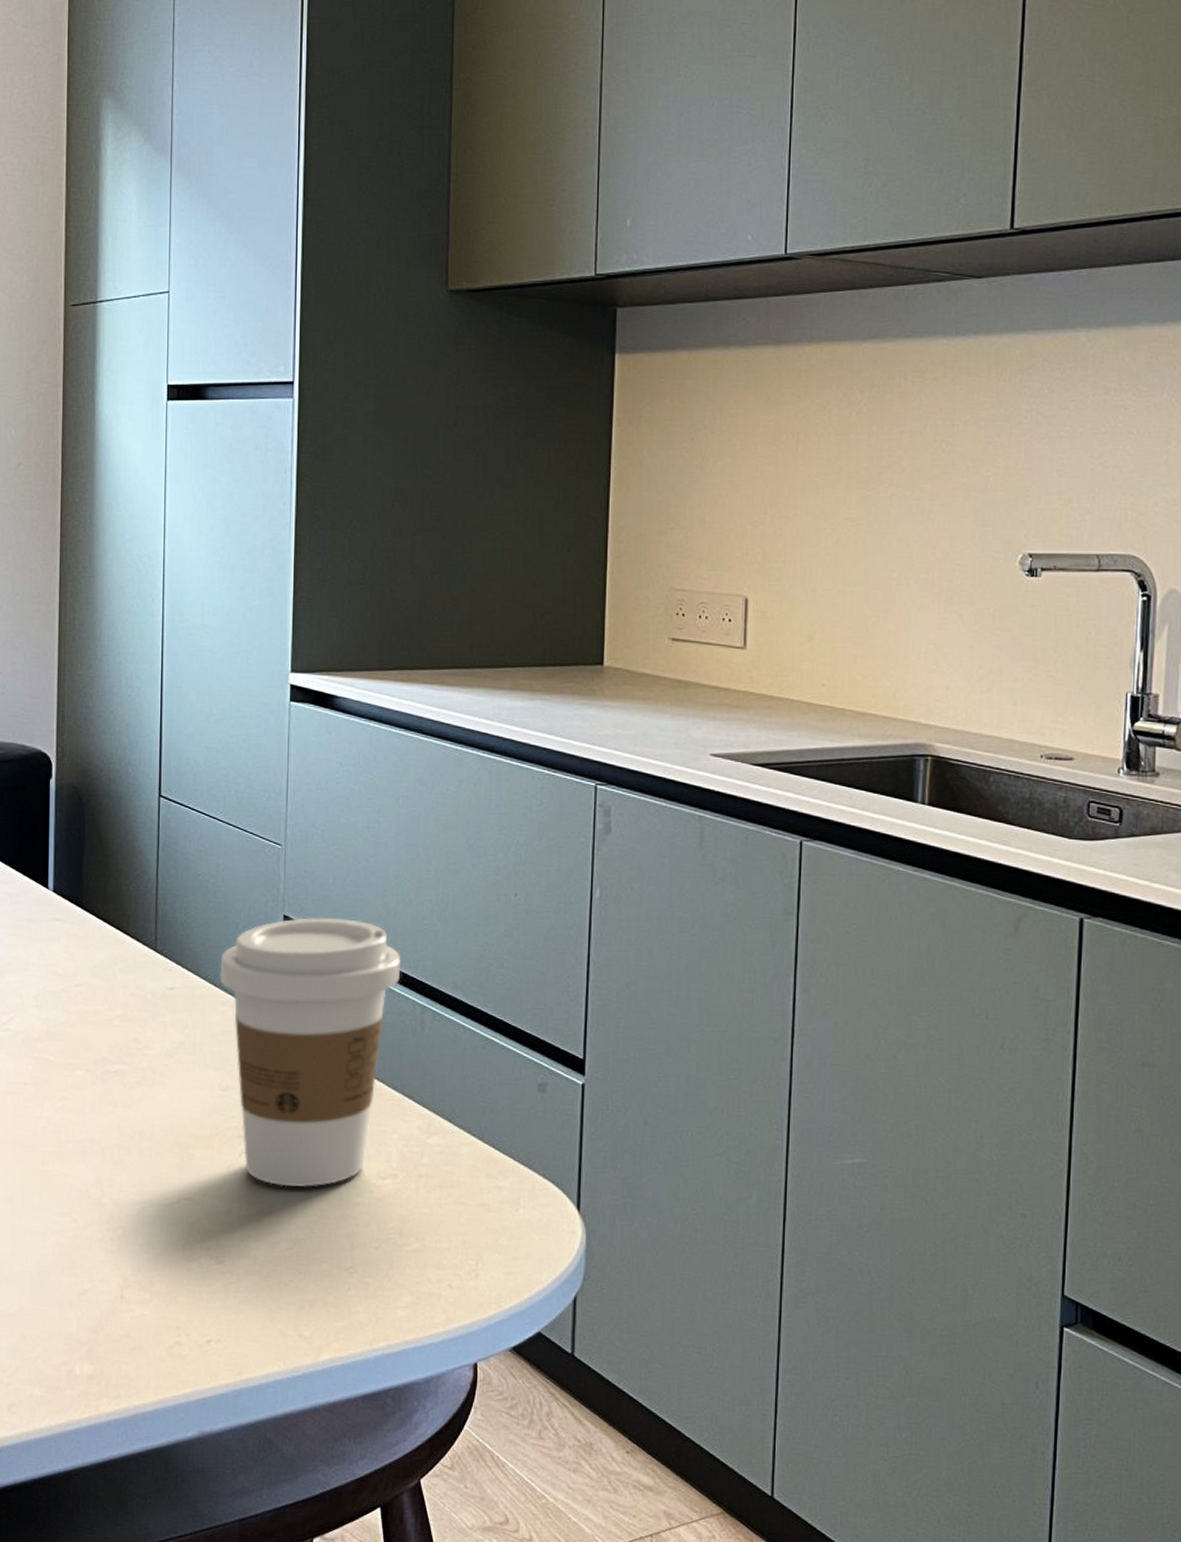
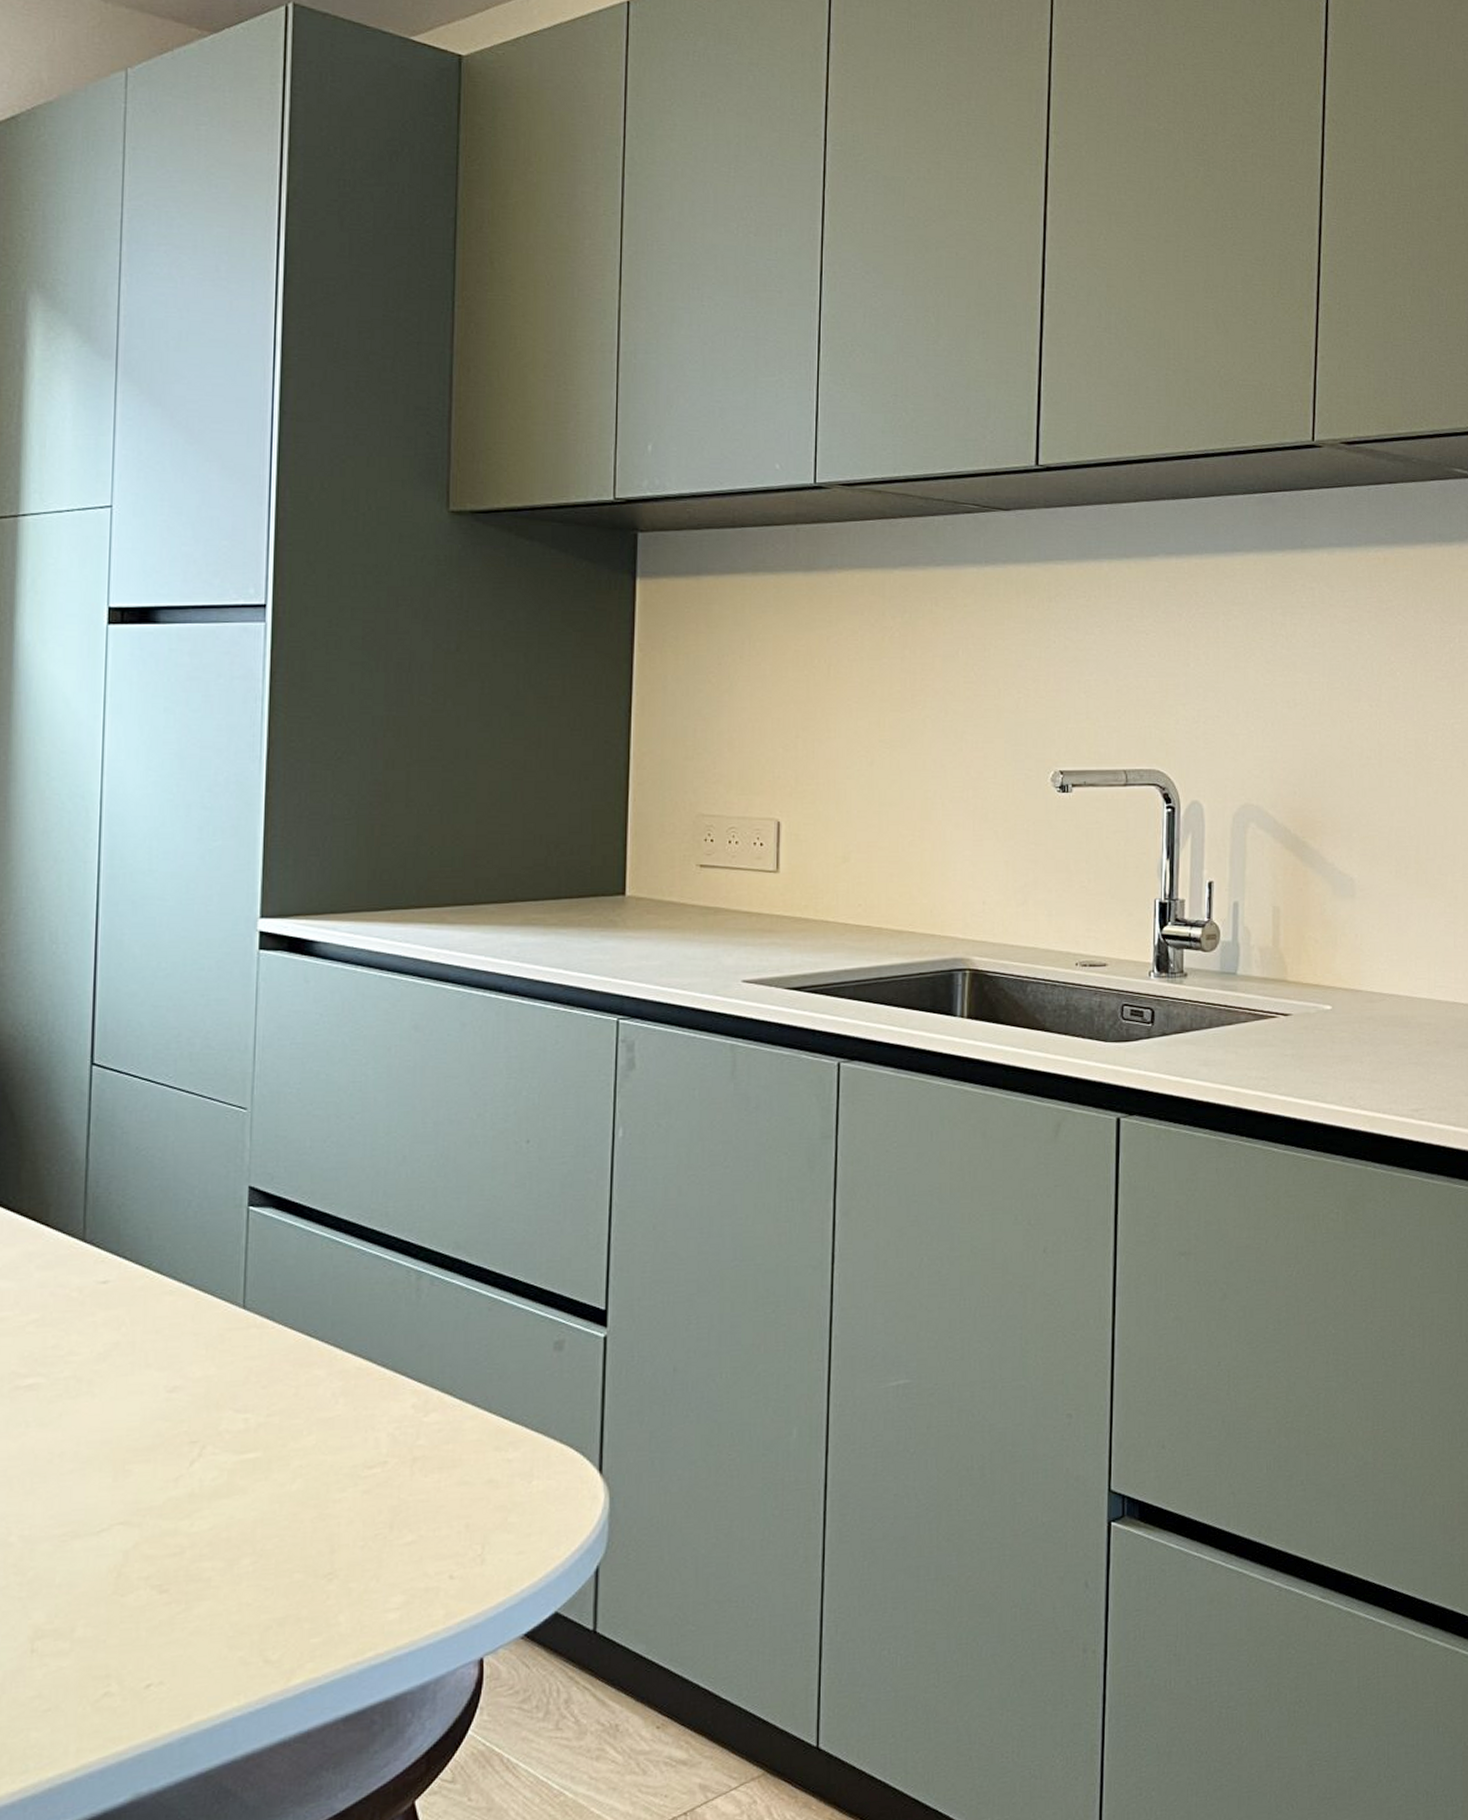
coffee cup: present [220,917,401,1187] -> none [167,1183,393,1494]

